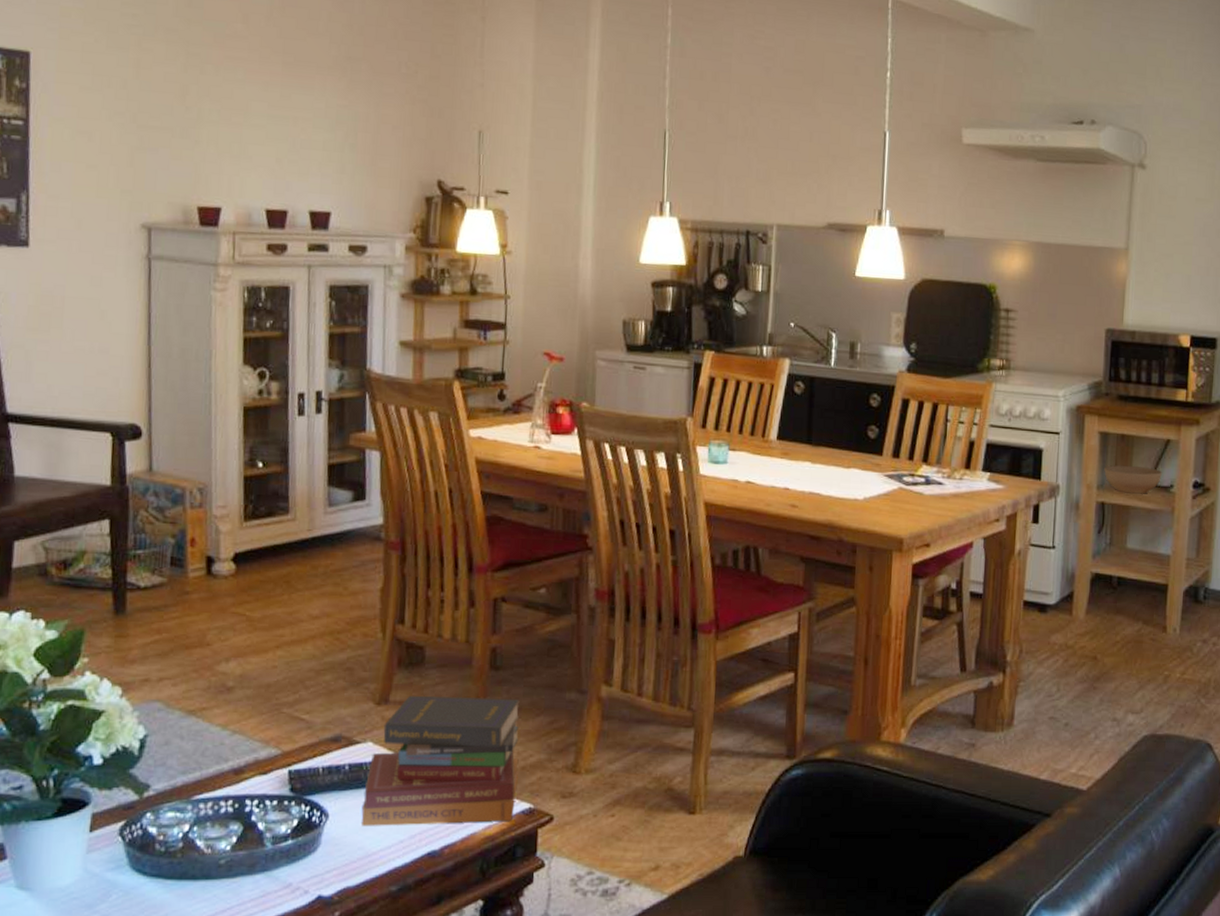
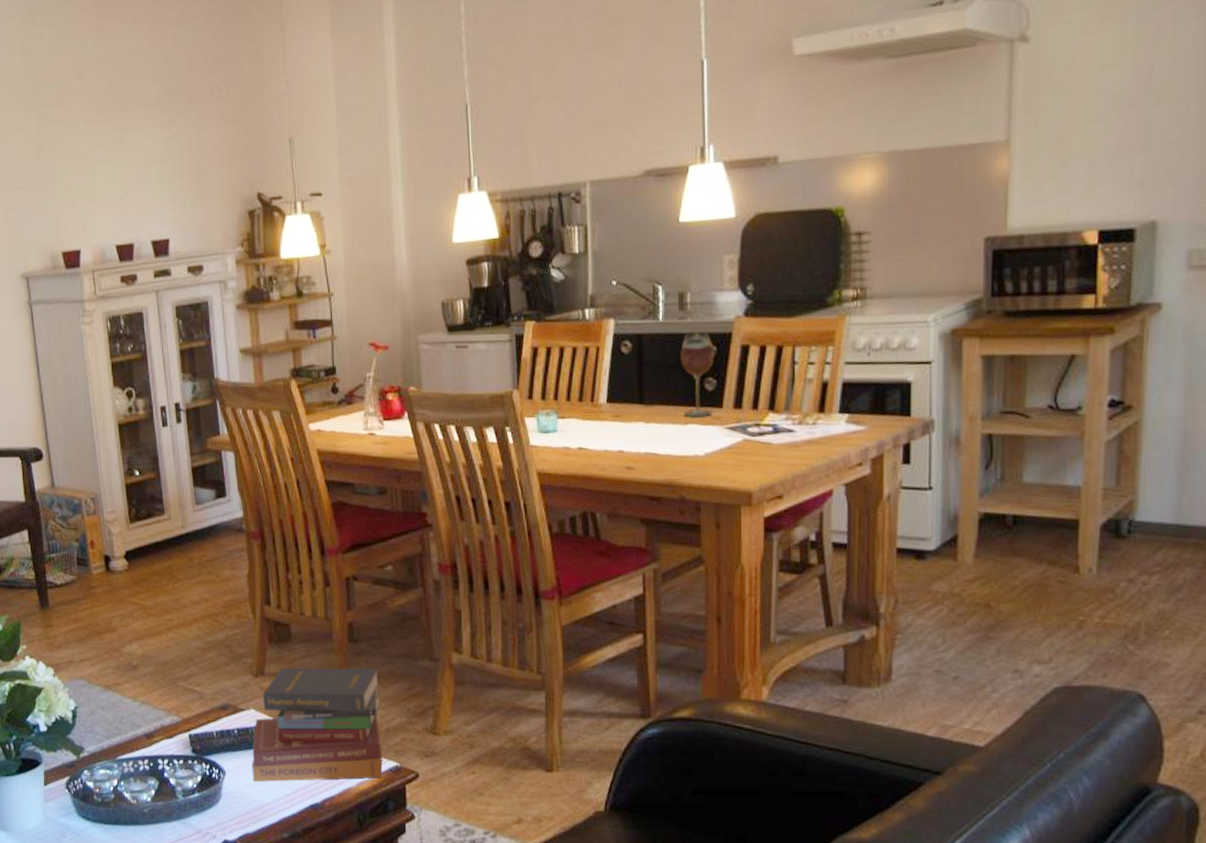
wineglass: none [847,381,878,462] -> present [680,332,714,417]
bowl: present [1104,465,1163,494] -> none [990,389,1067,422]

